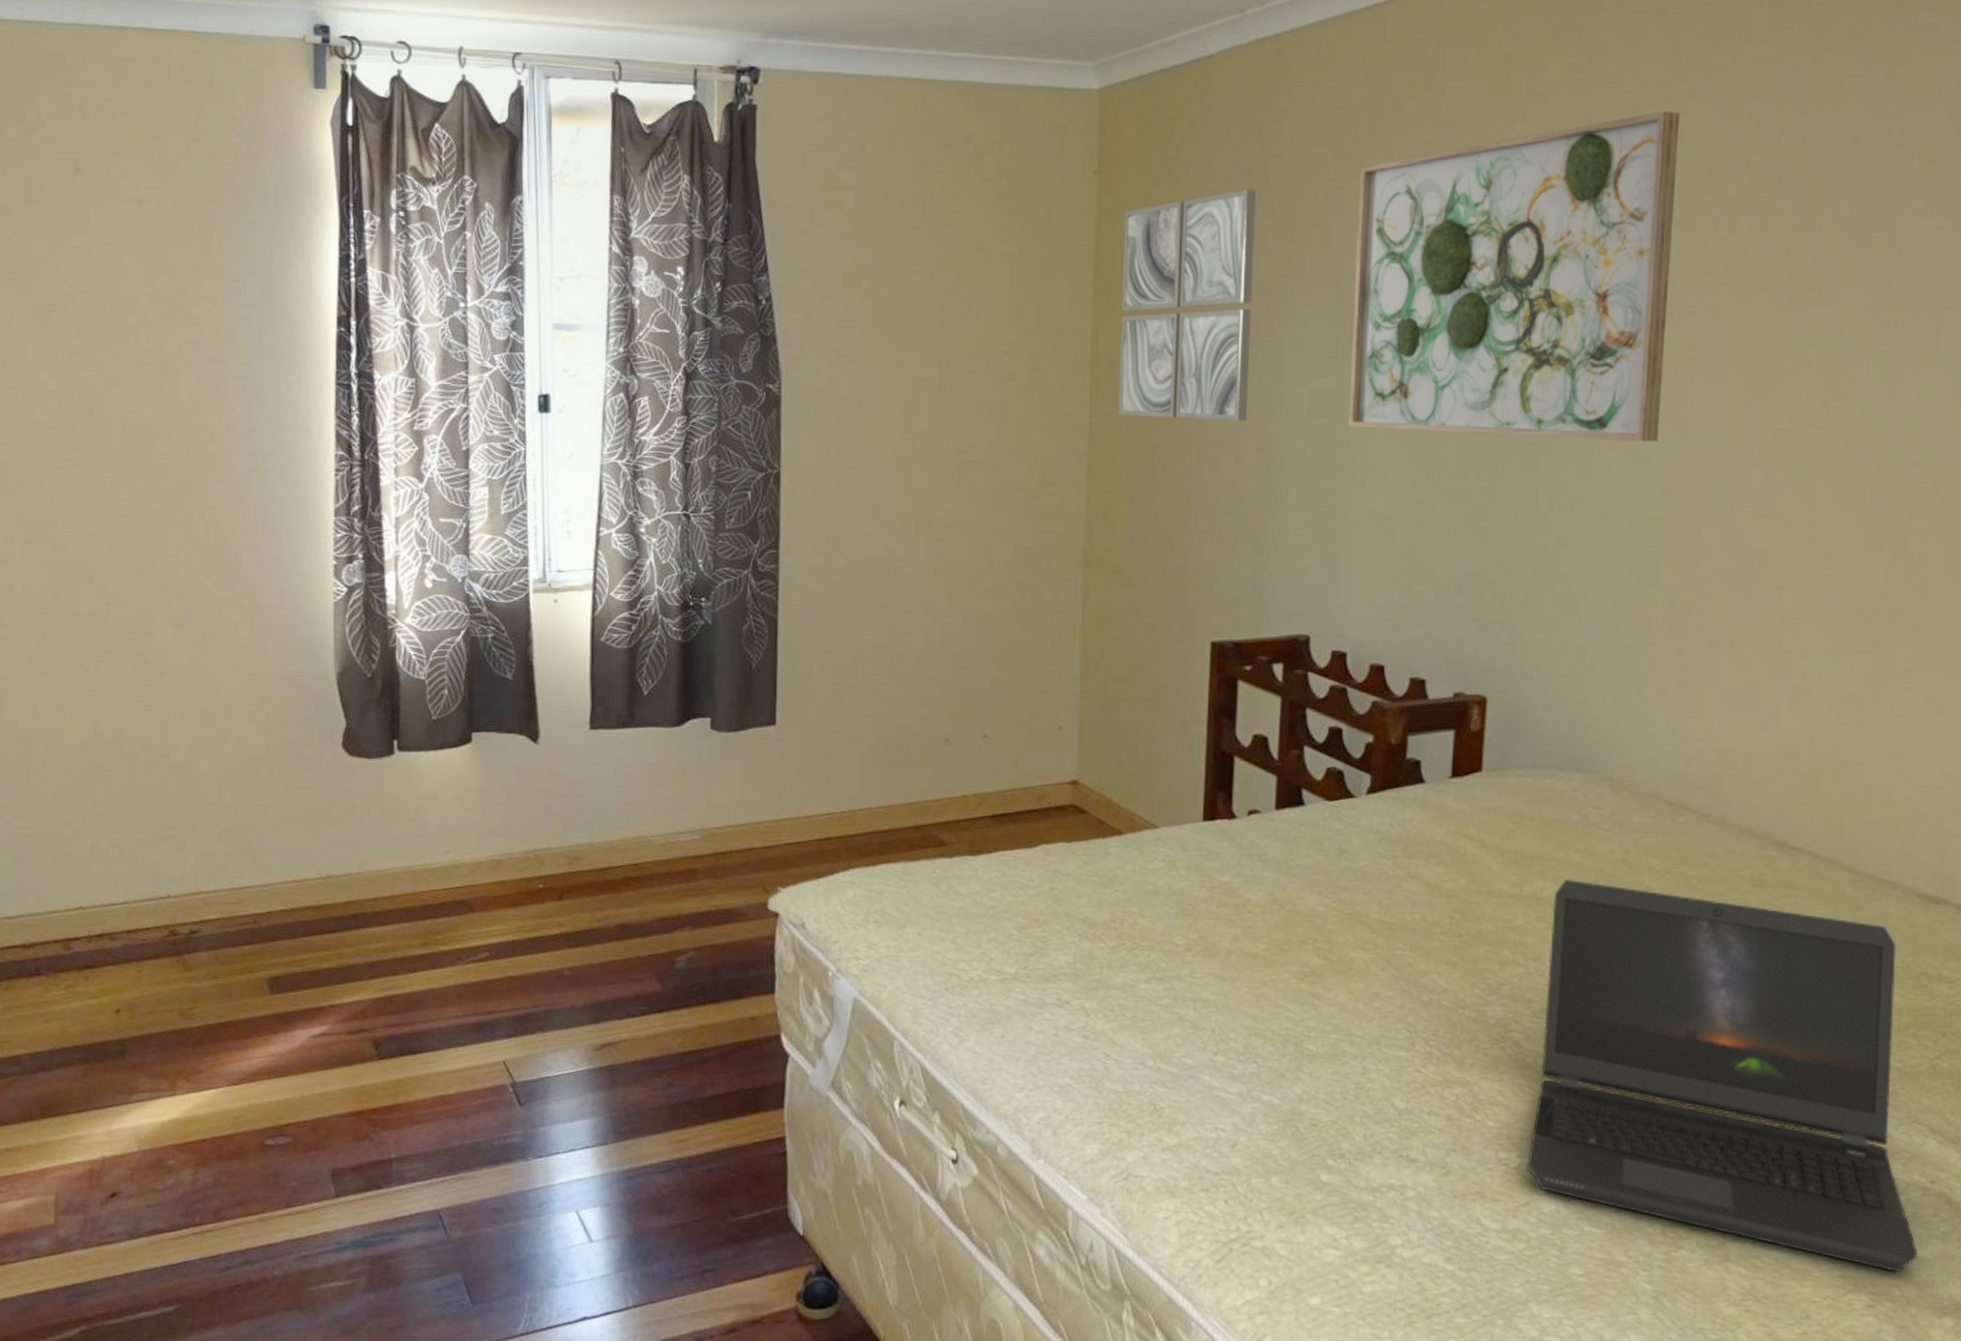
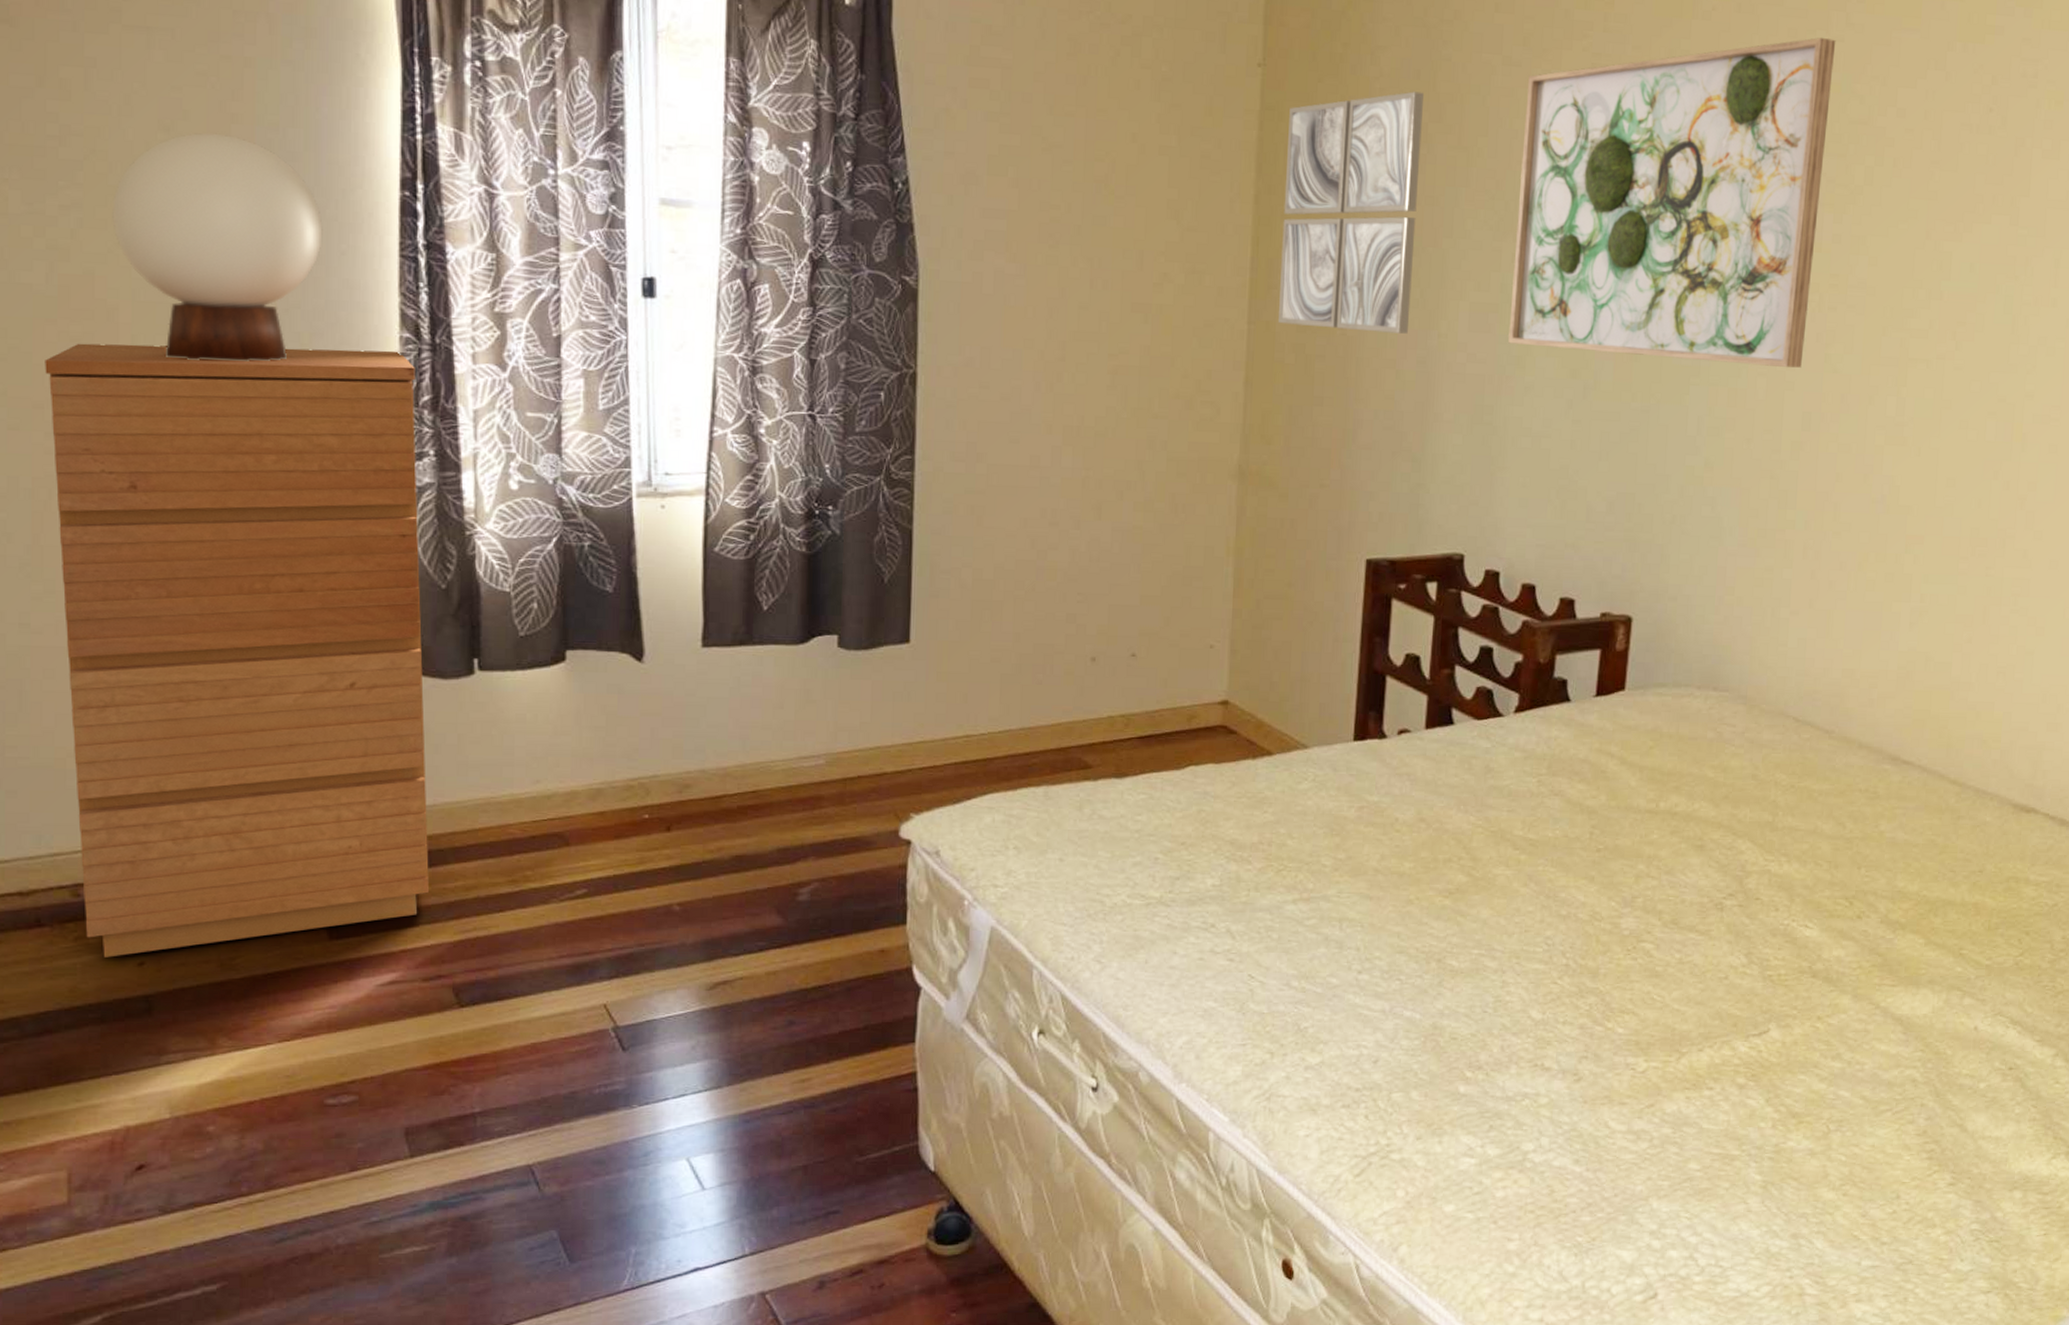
dresser: none [53,467,355,1005] -> present [45,343,429,958]
table lamp: none [108,285,274,481] -> present [112,133,323,362]
laptop computer: present [1527,878,1919,1273] -> none [1653,794,1996,1153]

